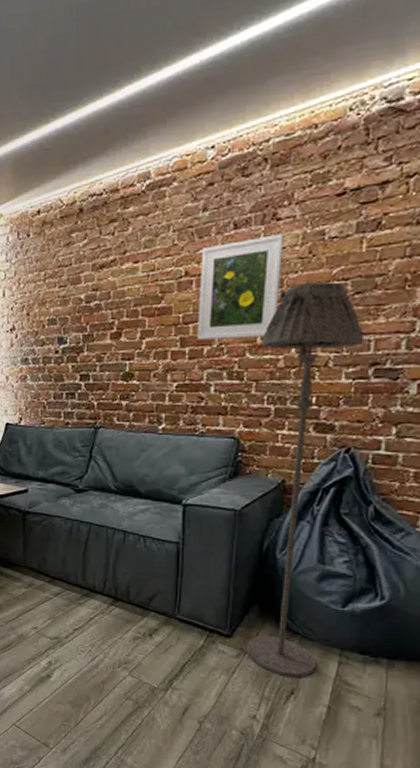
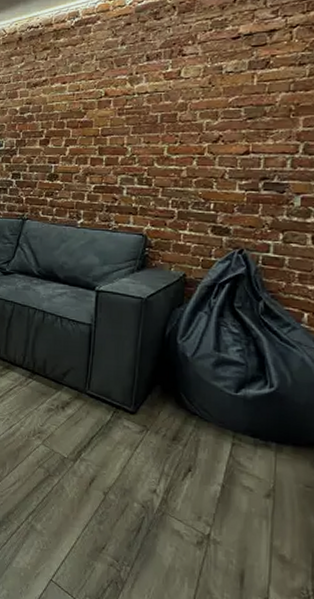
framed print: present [197,234,284,340] -> none [113,67,188,151]
floor lamp: present [246,282,365,678] -> none [148,108,256,456]

